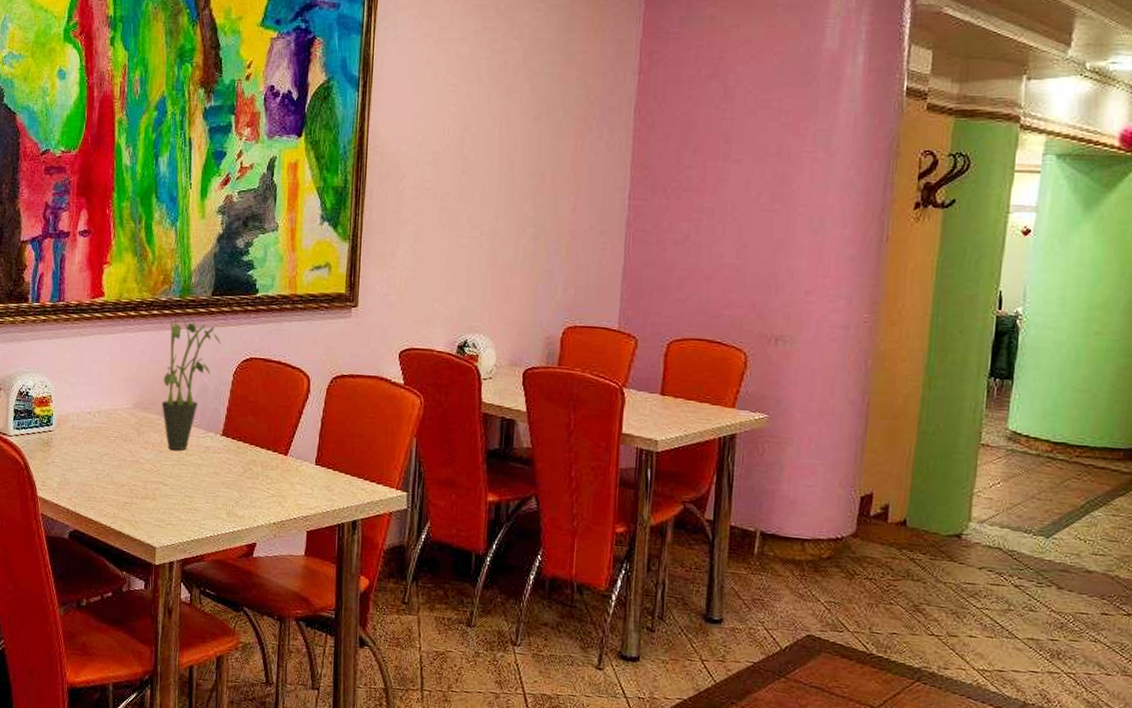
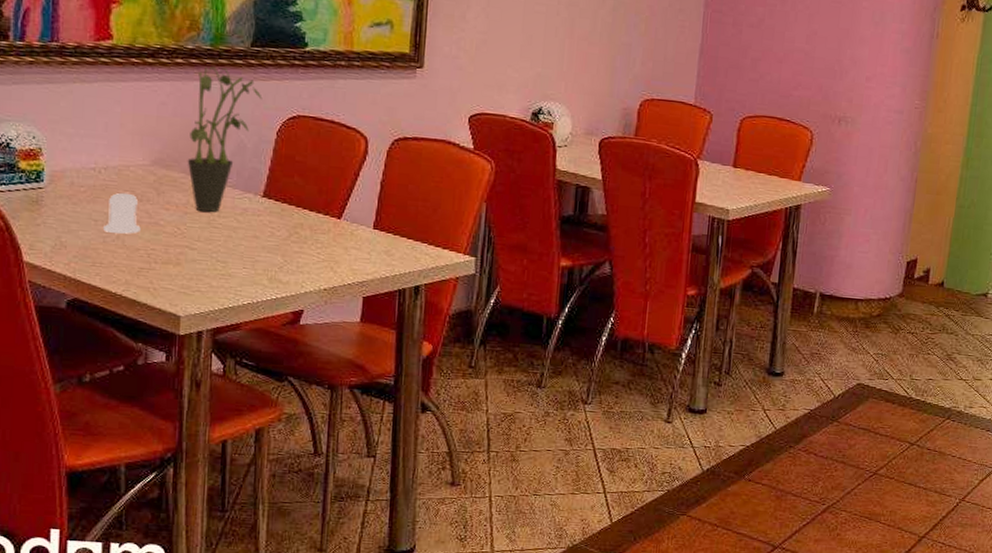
salt shaker: none [97,434,125,472] -> present [103,192,141,234]

